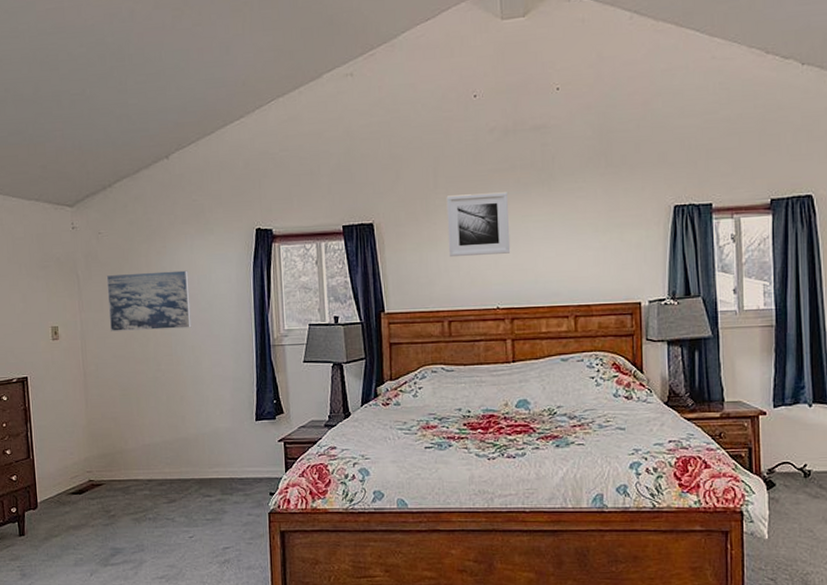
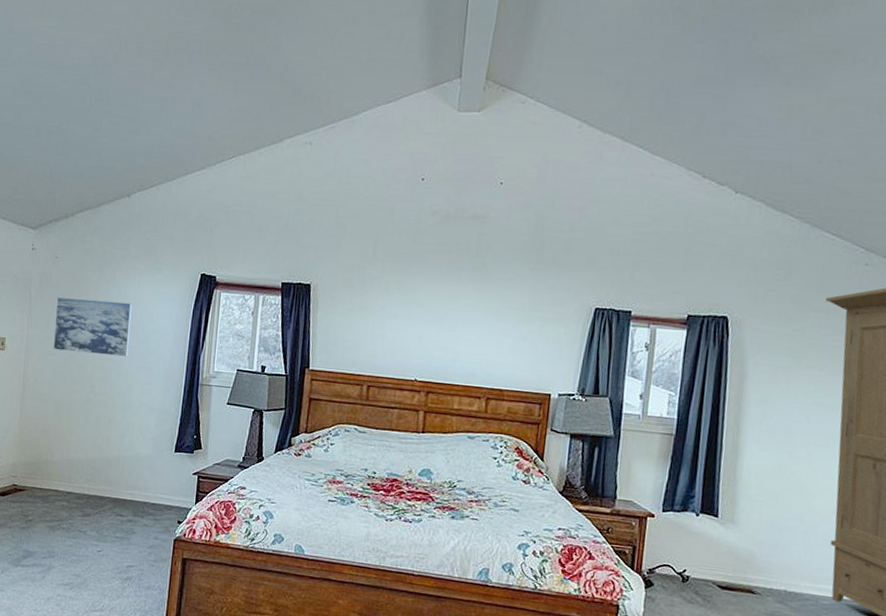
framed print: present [446,192,511,258] -> none [377,268,440,331]

